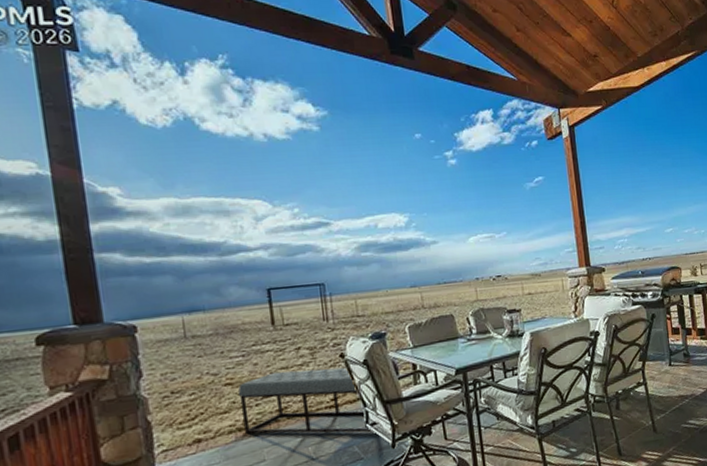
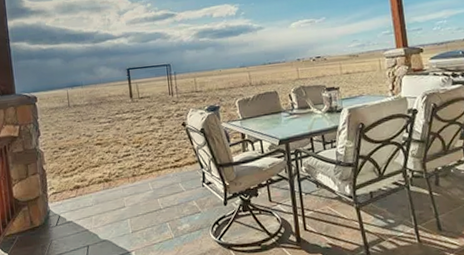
bench: present [238,367,373,434] -> none [106,134,209,191]

